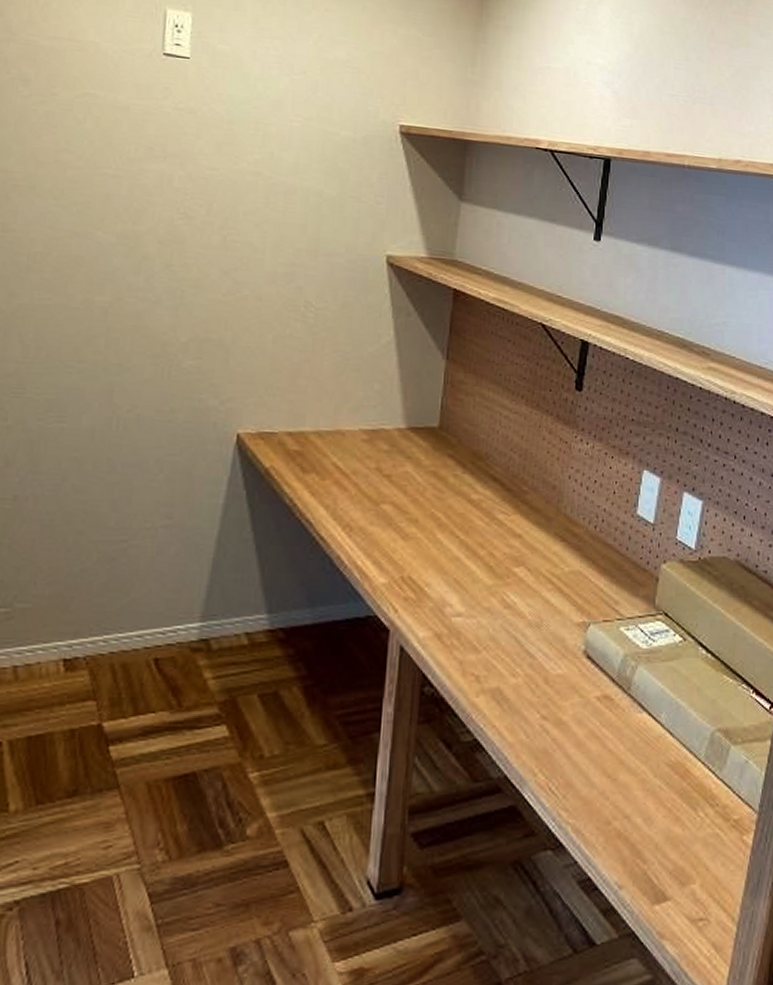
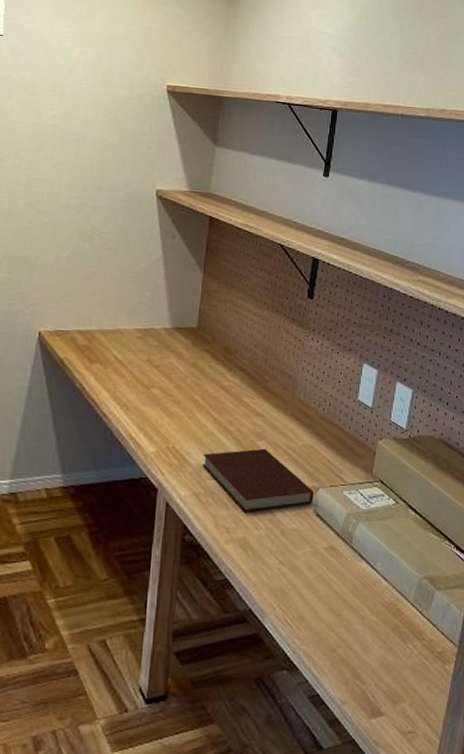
notebook: none [445,576,584,656] -> present [202,448,314,512]

